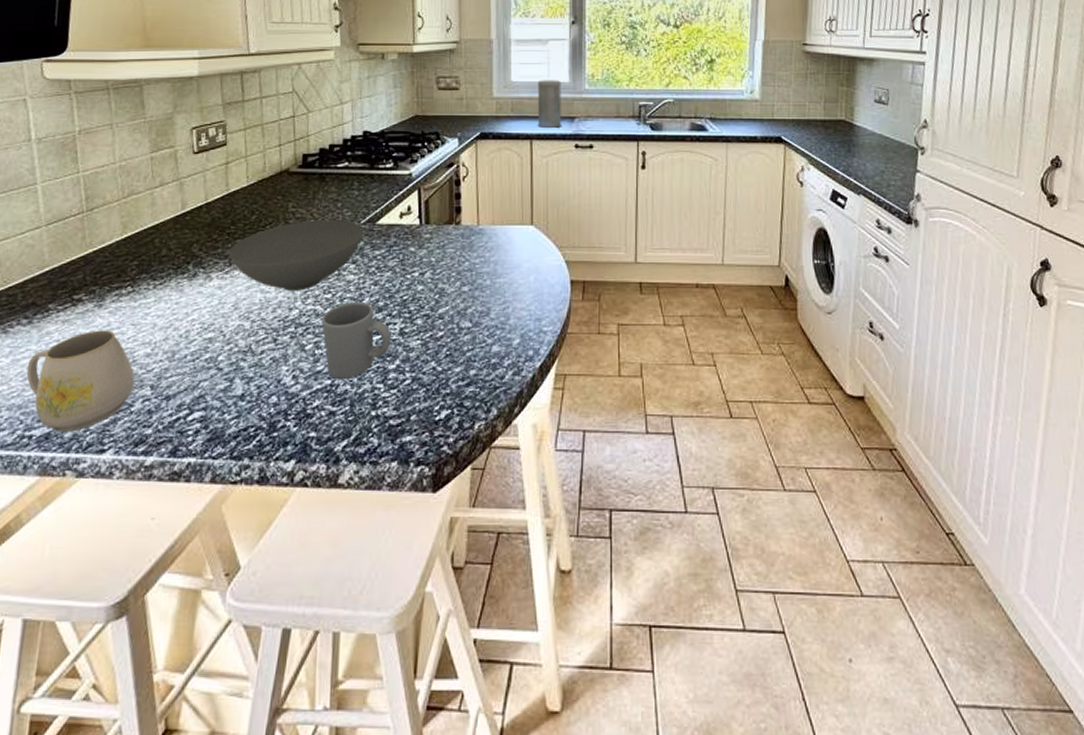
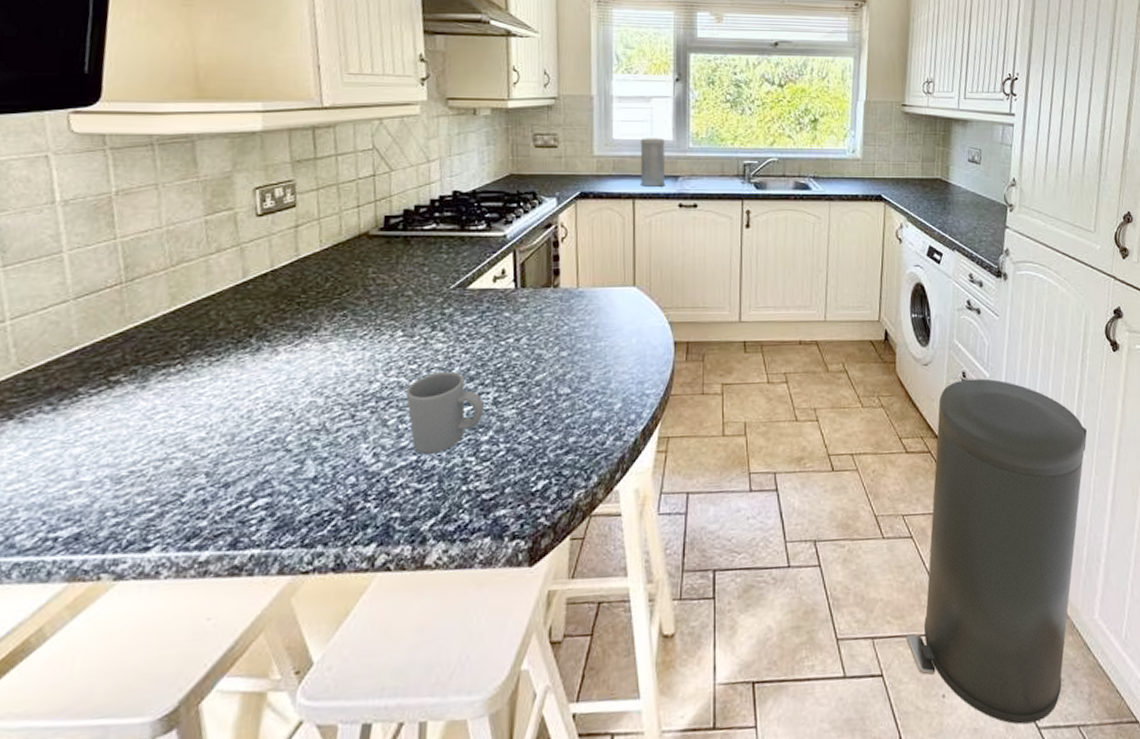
mug: present [26,330,135,432] -> none [50,414,186,531]
bowl: present [228,220,364,291] -> none [298,285,454,363]
pedal bin: none [809,330,1011,700] -> present [906,378,1088,725]

